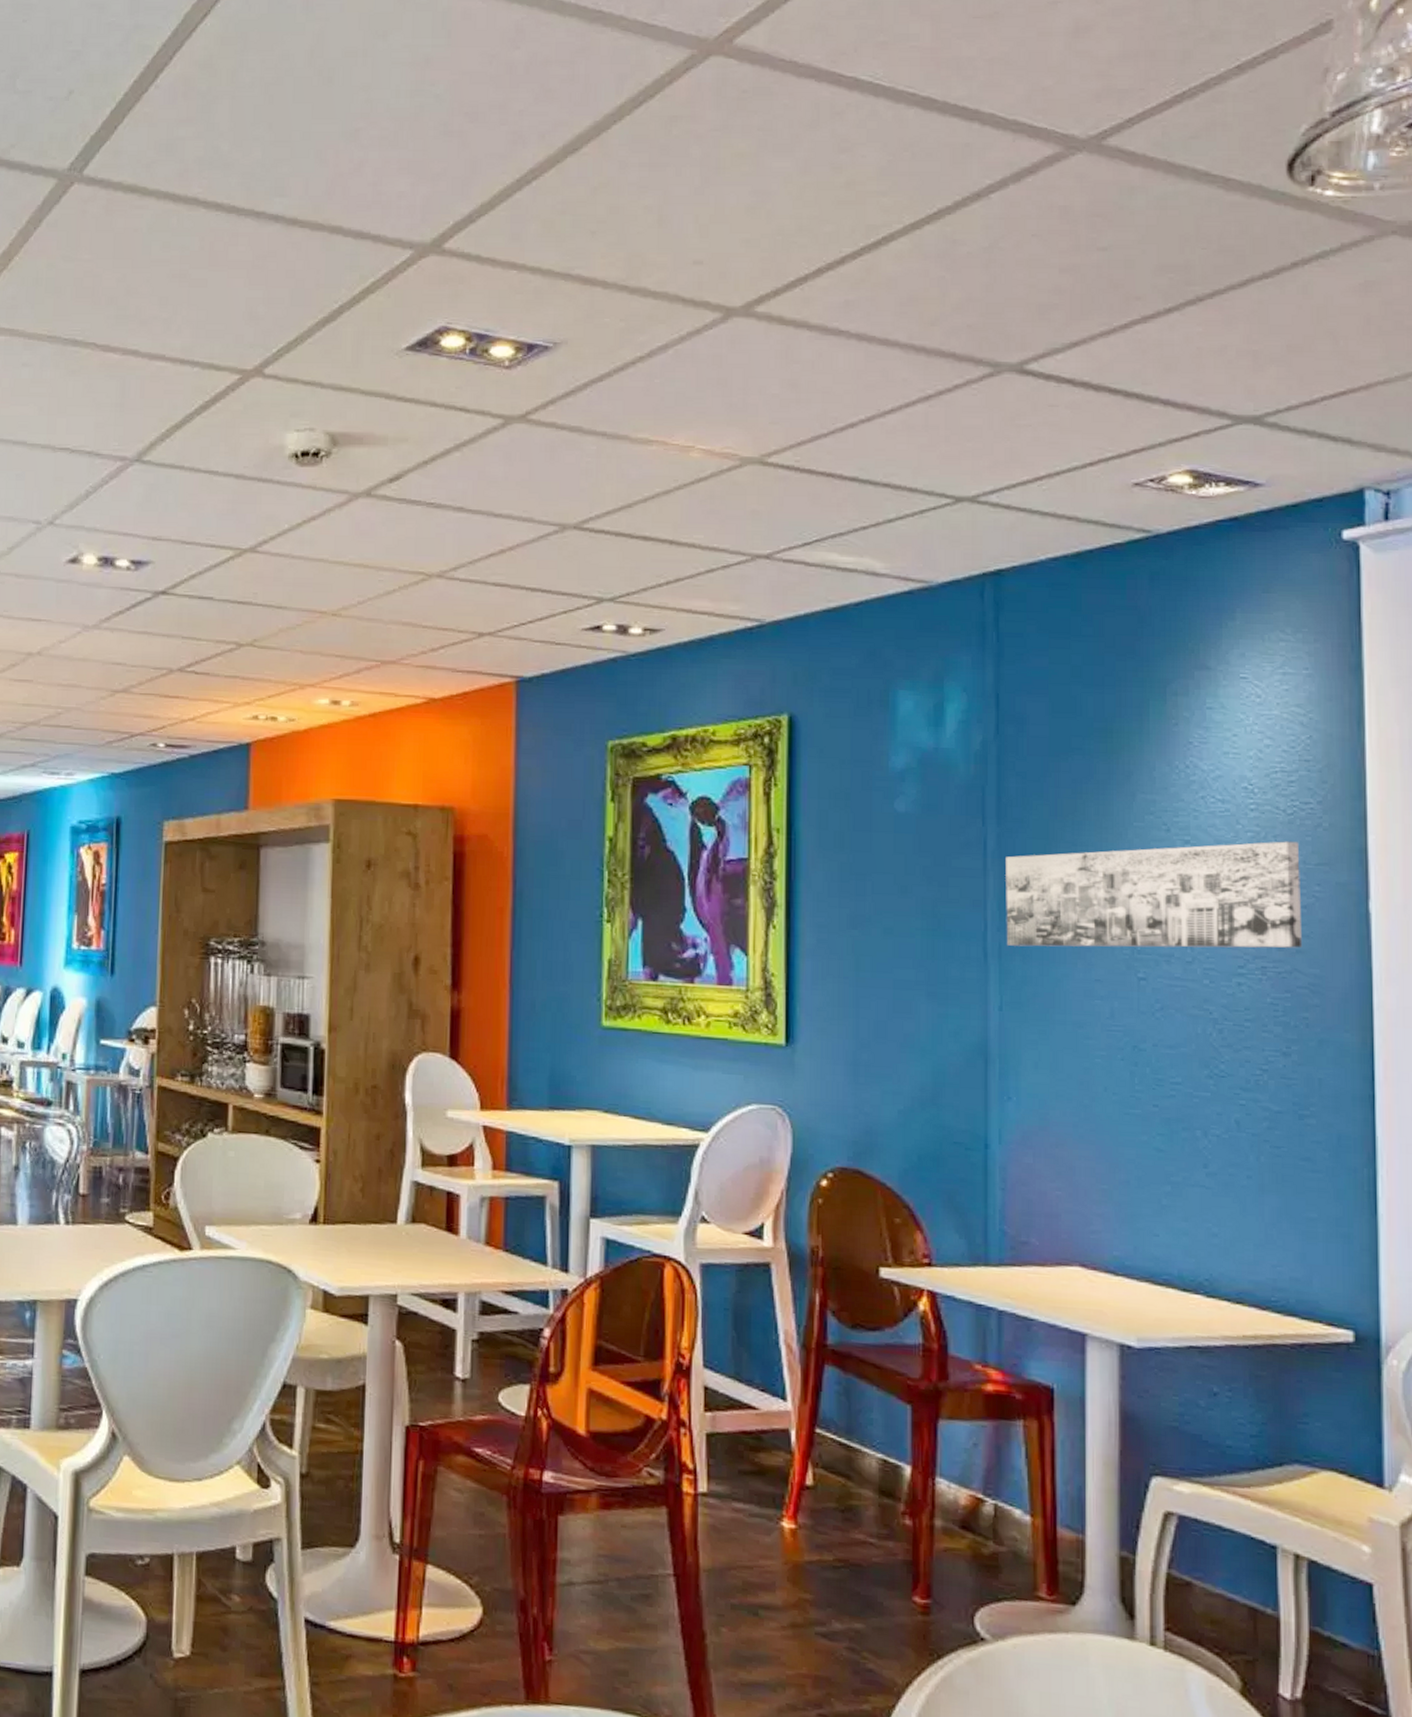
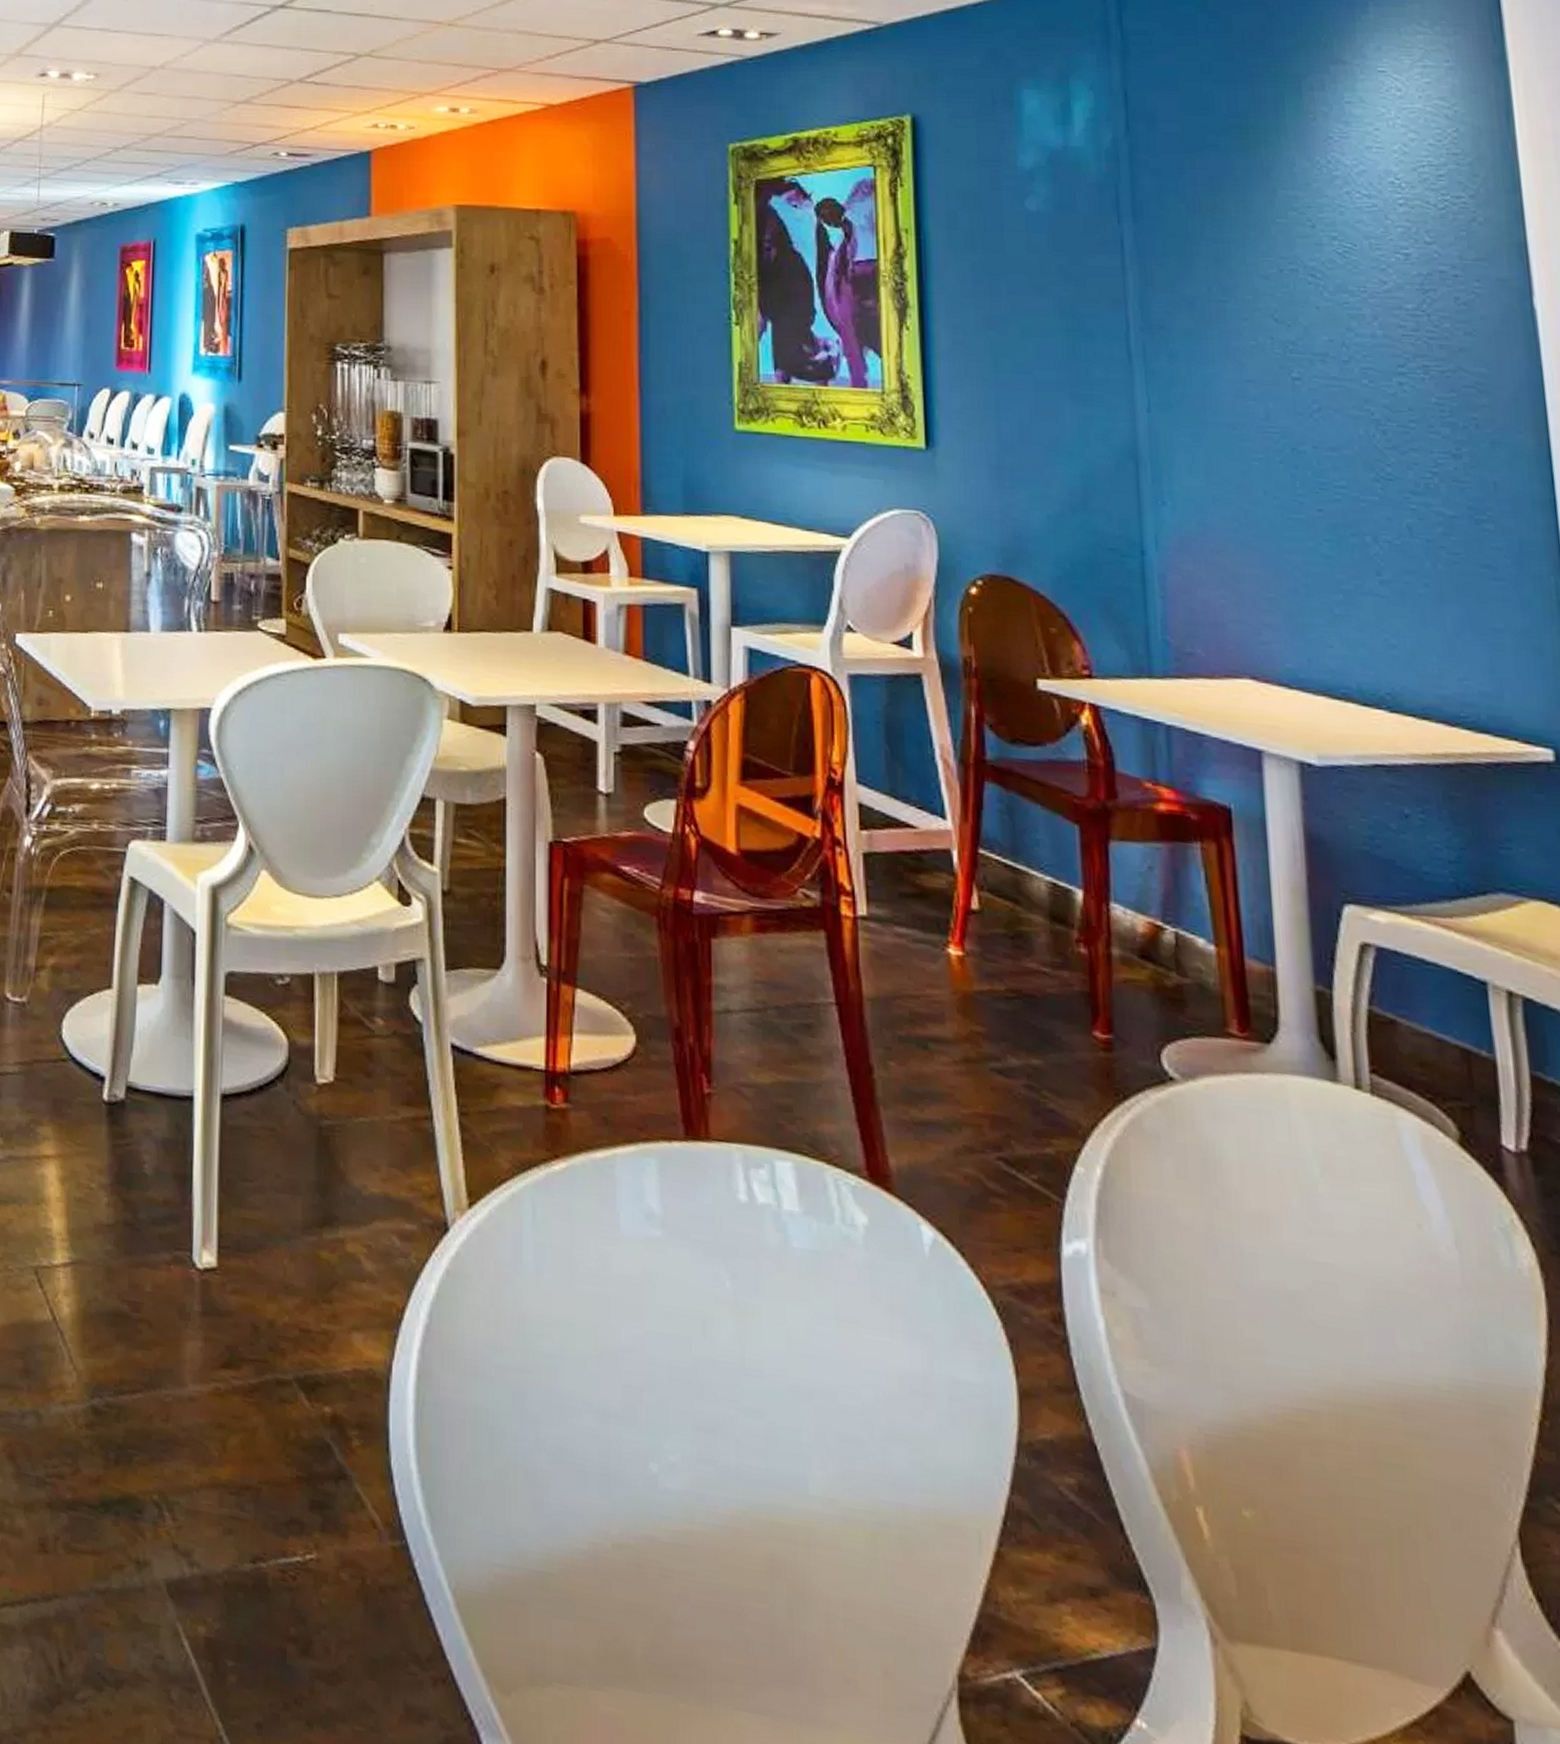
wall art: present [1006,841,1303,948] -> none [1144,236,1466,347]

